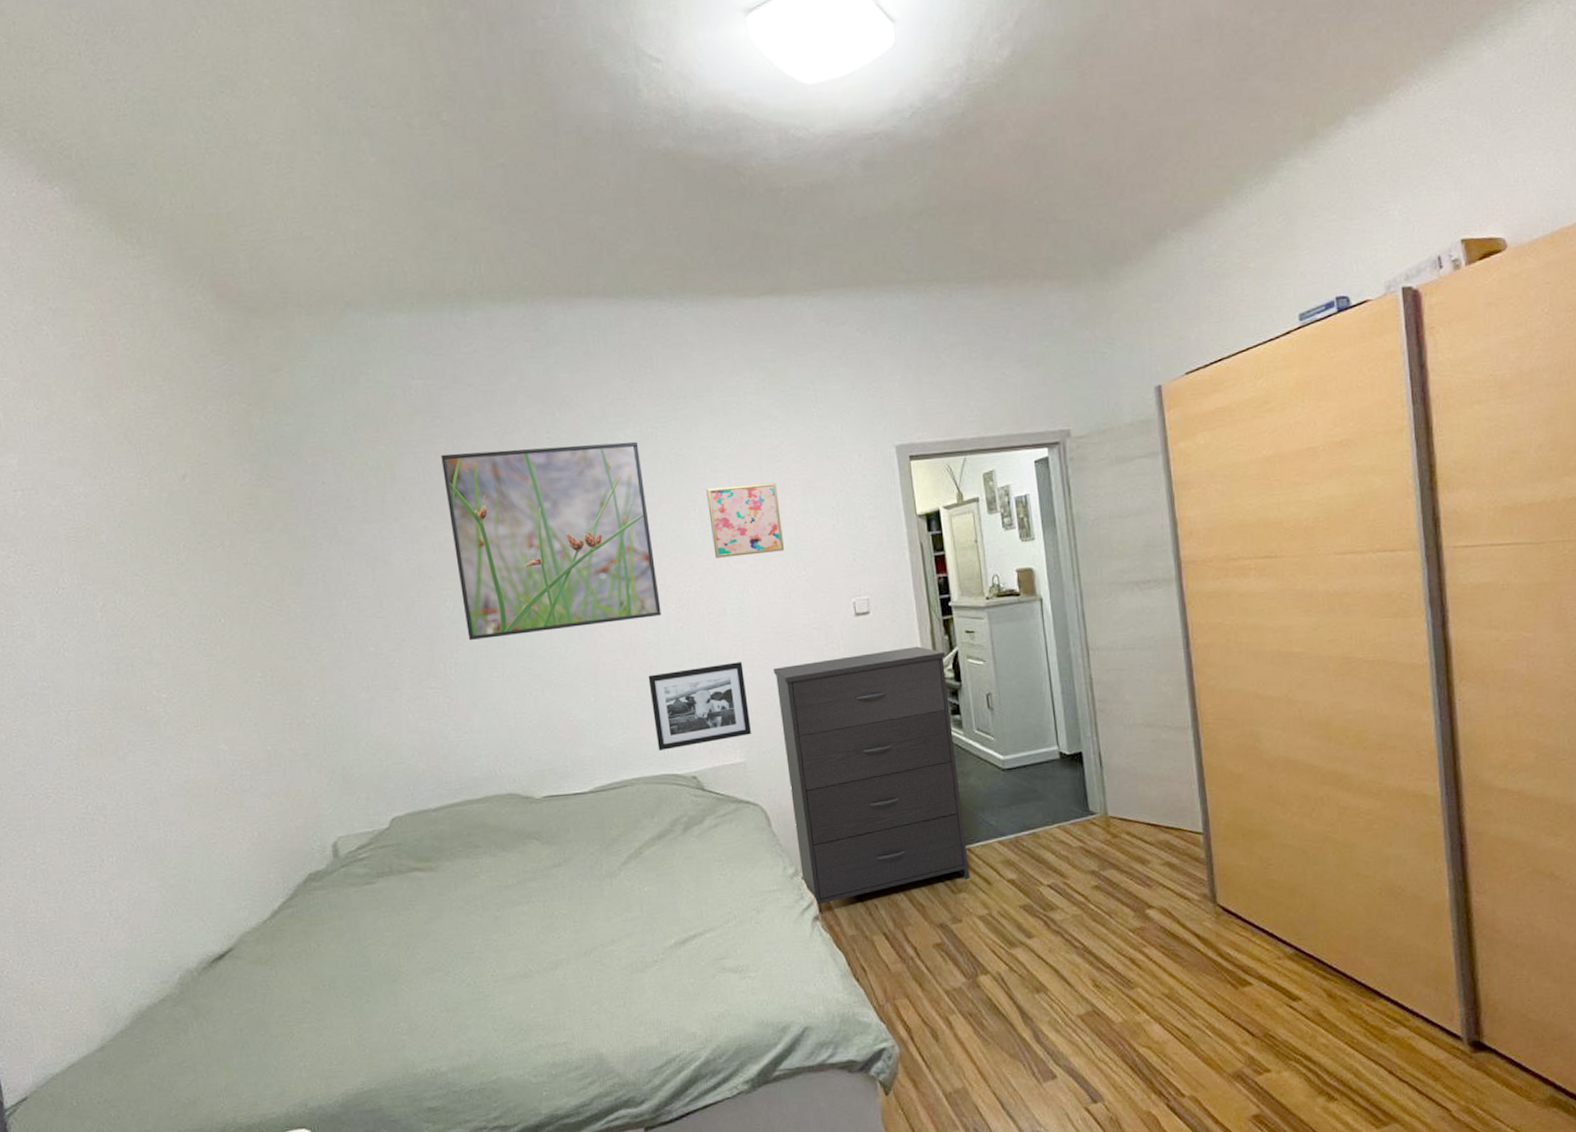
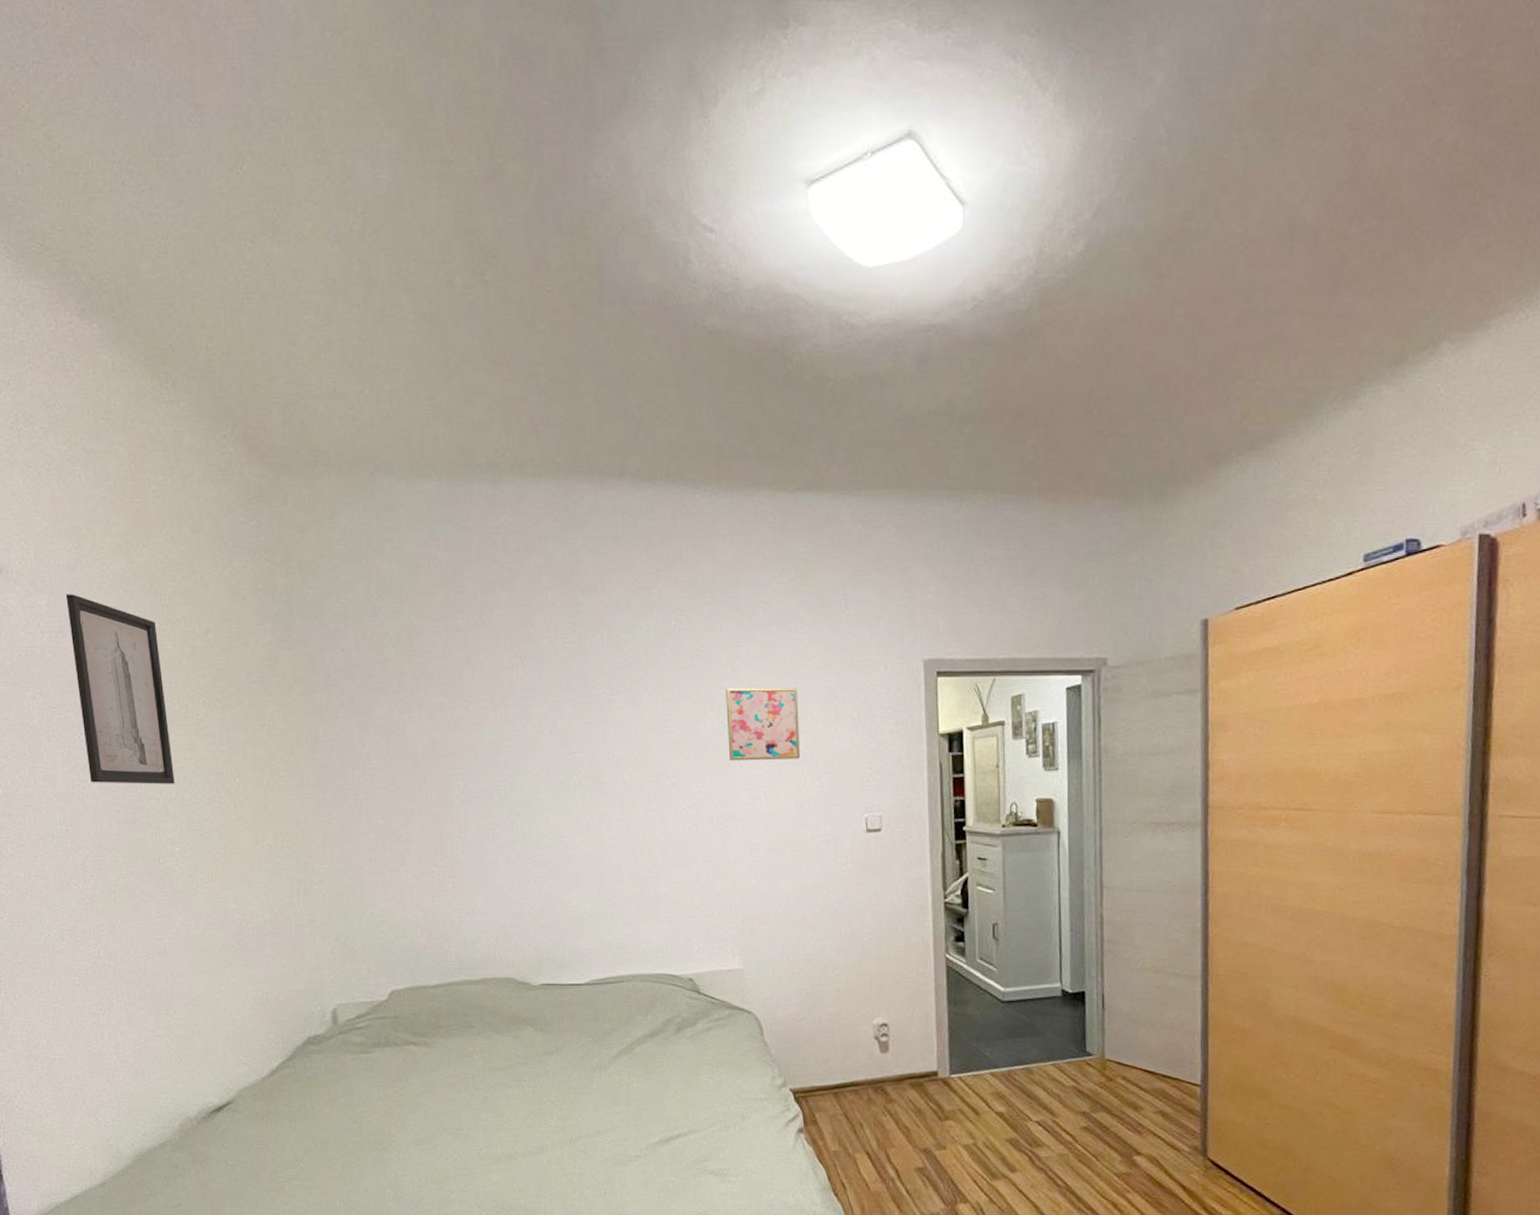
wall art: none [37,450,159,637] -> present [65,594,175,784]
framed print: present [441,441,662,640] -> none [461,630,671,821]
picture frame: present [648,662,751,751] -> none [652,868,751,949]
dresser: present [773,646,970,915] -> none [778,869,959,1128]

